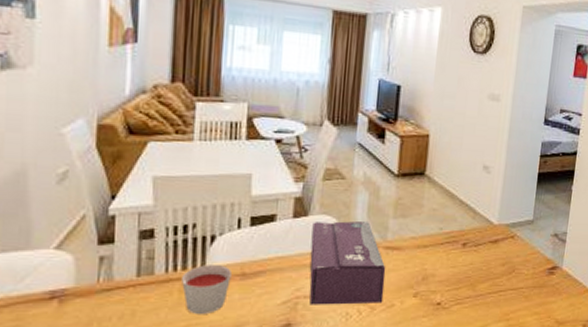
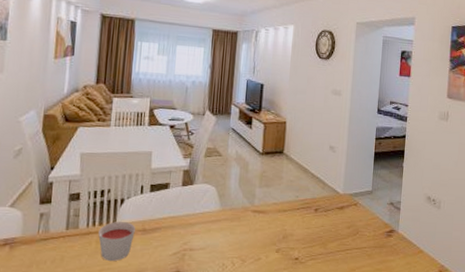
tissue box: present [309,220,386,305] -> none [194,189,254,257]

